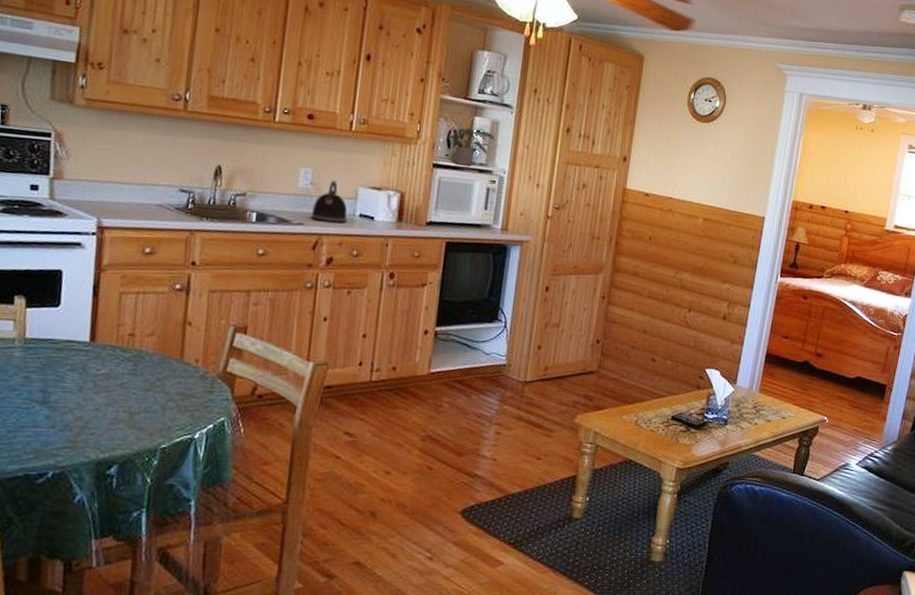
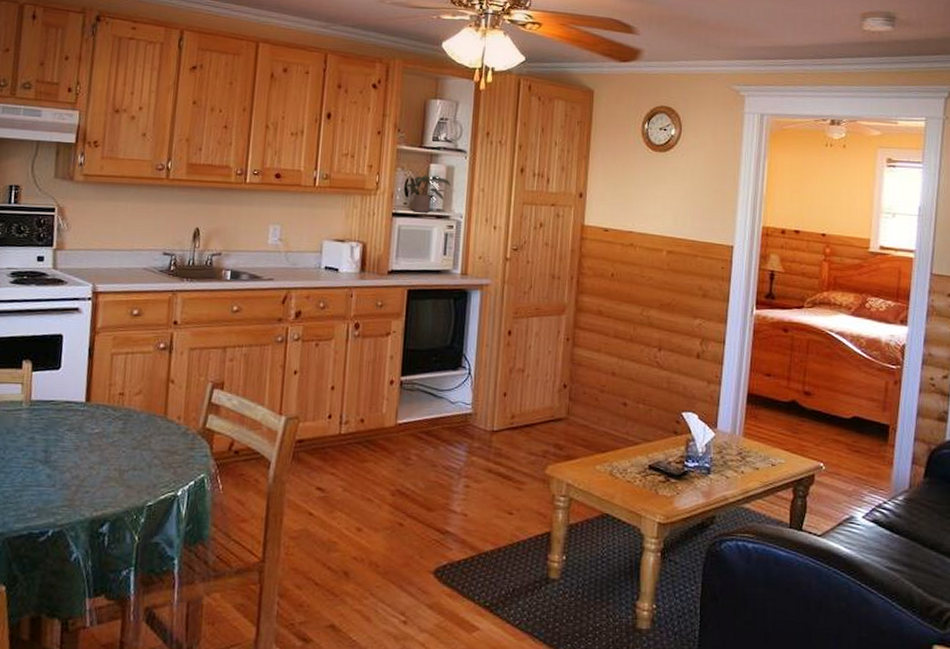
kettle: present [310,180,348,224] -> none [280,235,314,278]

